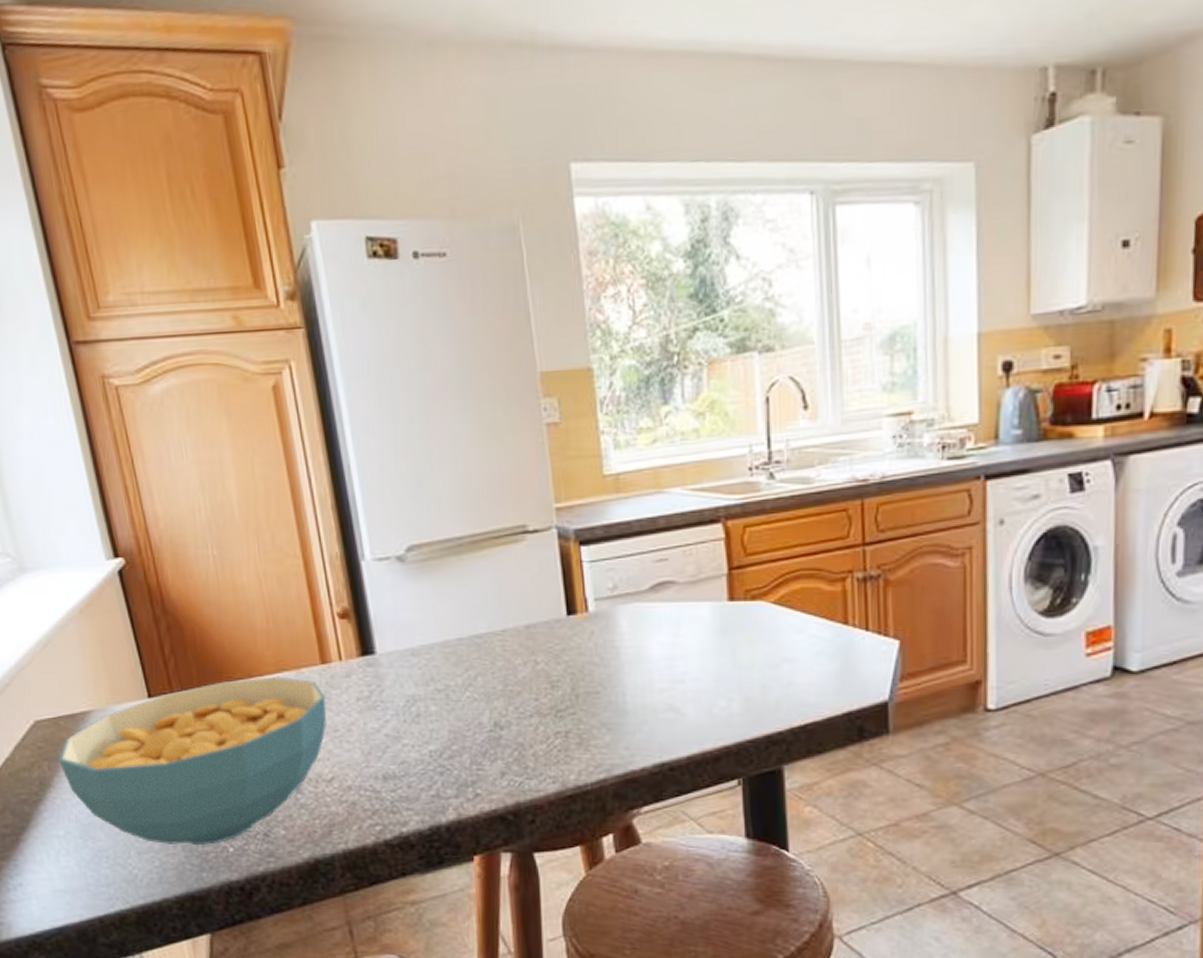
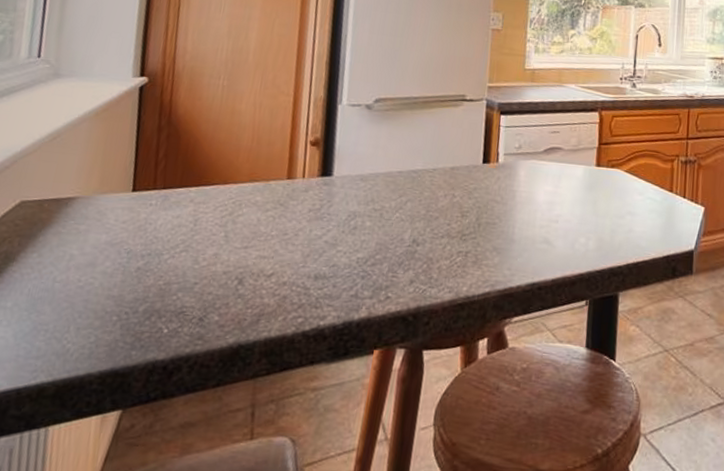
cereal bowl: present [59,676,327,846] -> none [30,184,284,326]

